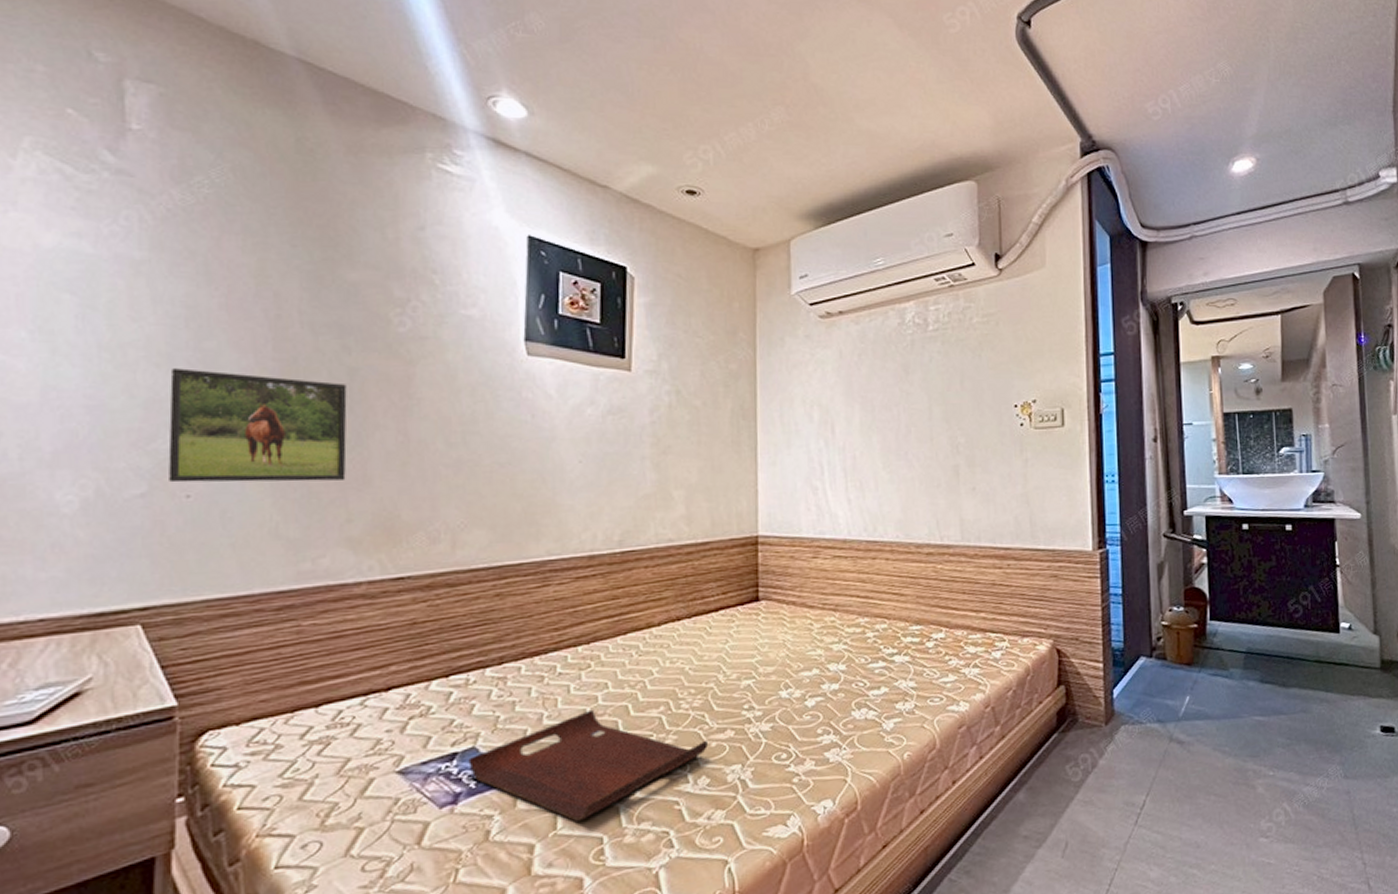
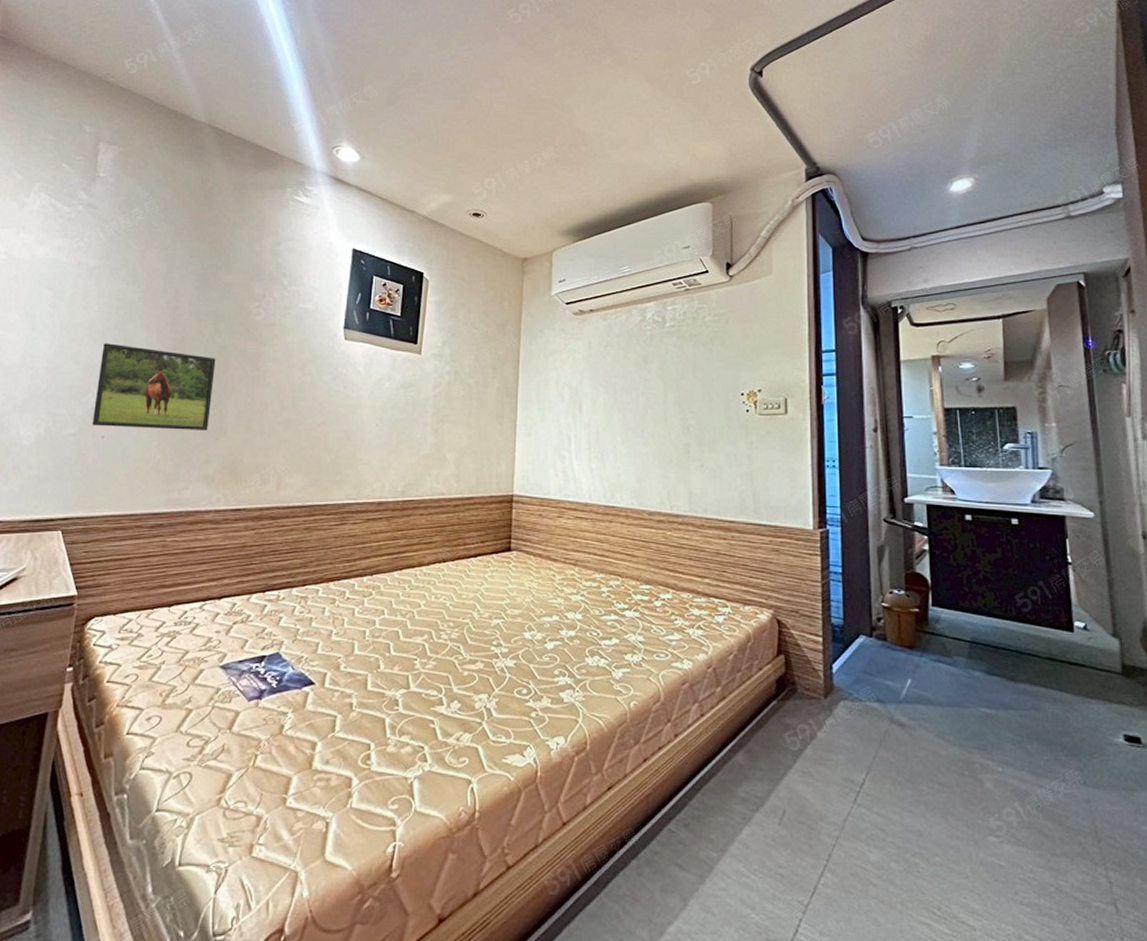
serving tray: present [468,709,709,822] -> none [273,631,462,728]

